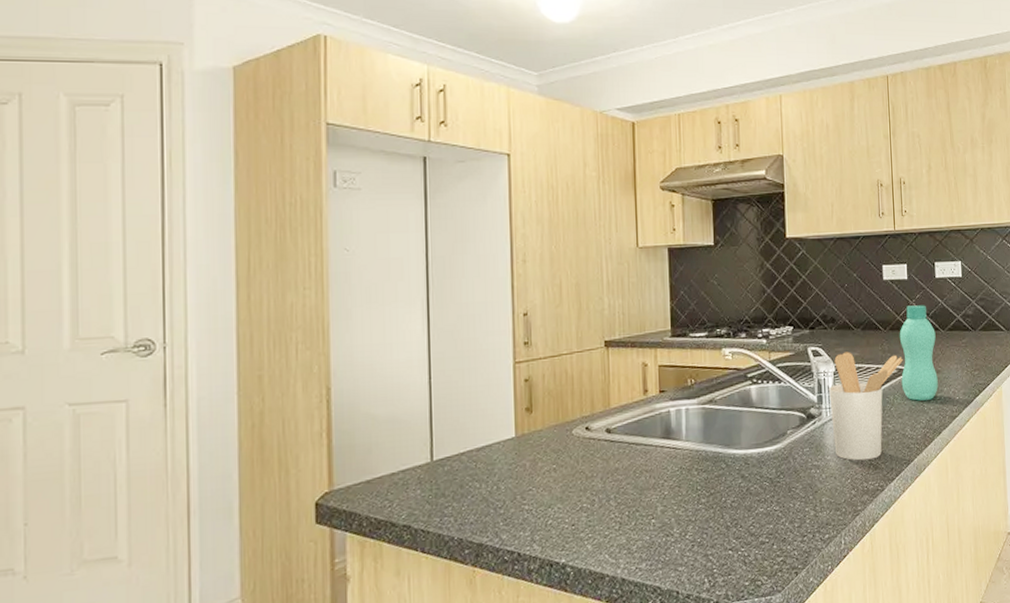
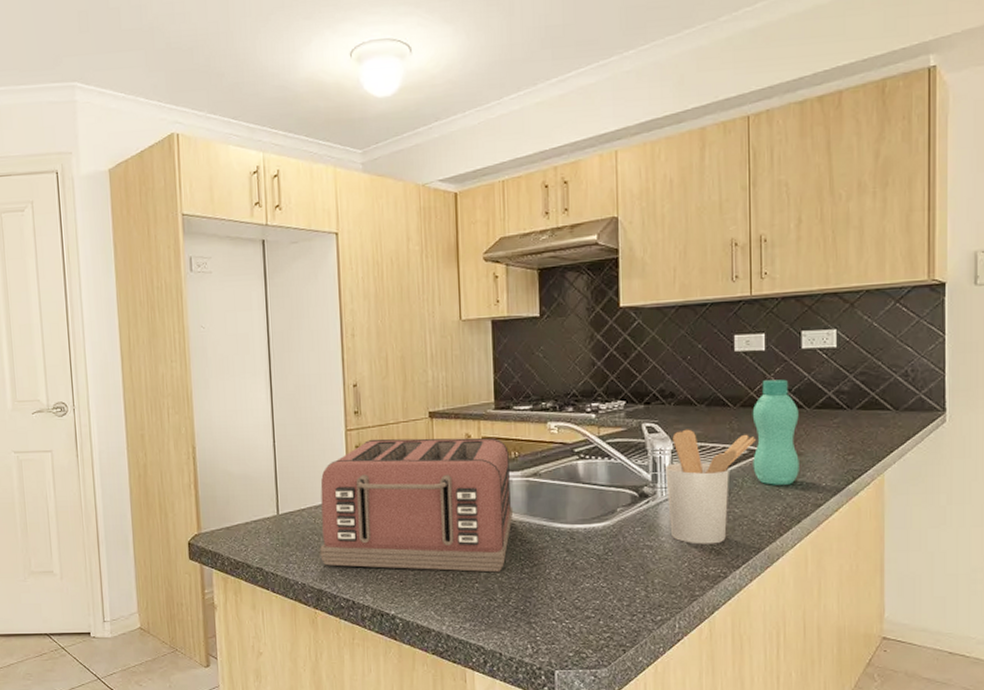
toaster: none [481,366,689,516] -> present [320,437,513,573]

